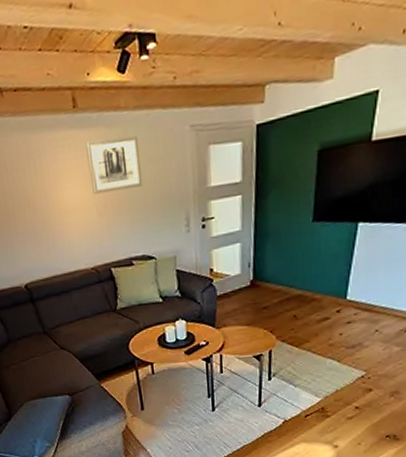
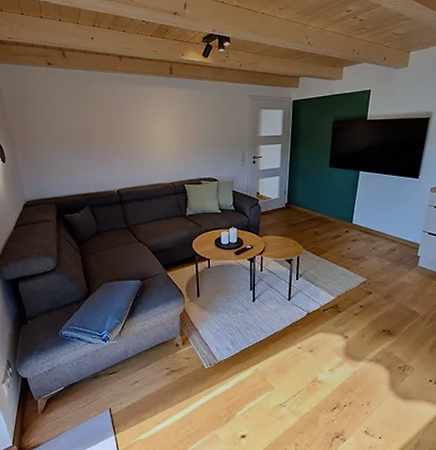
wall art: present [85,136,143,195] -> none [176,96,214,132]

